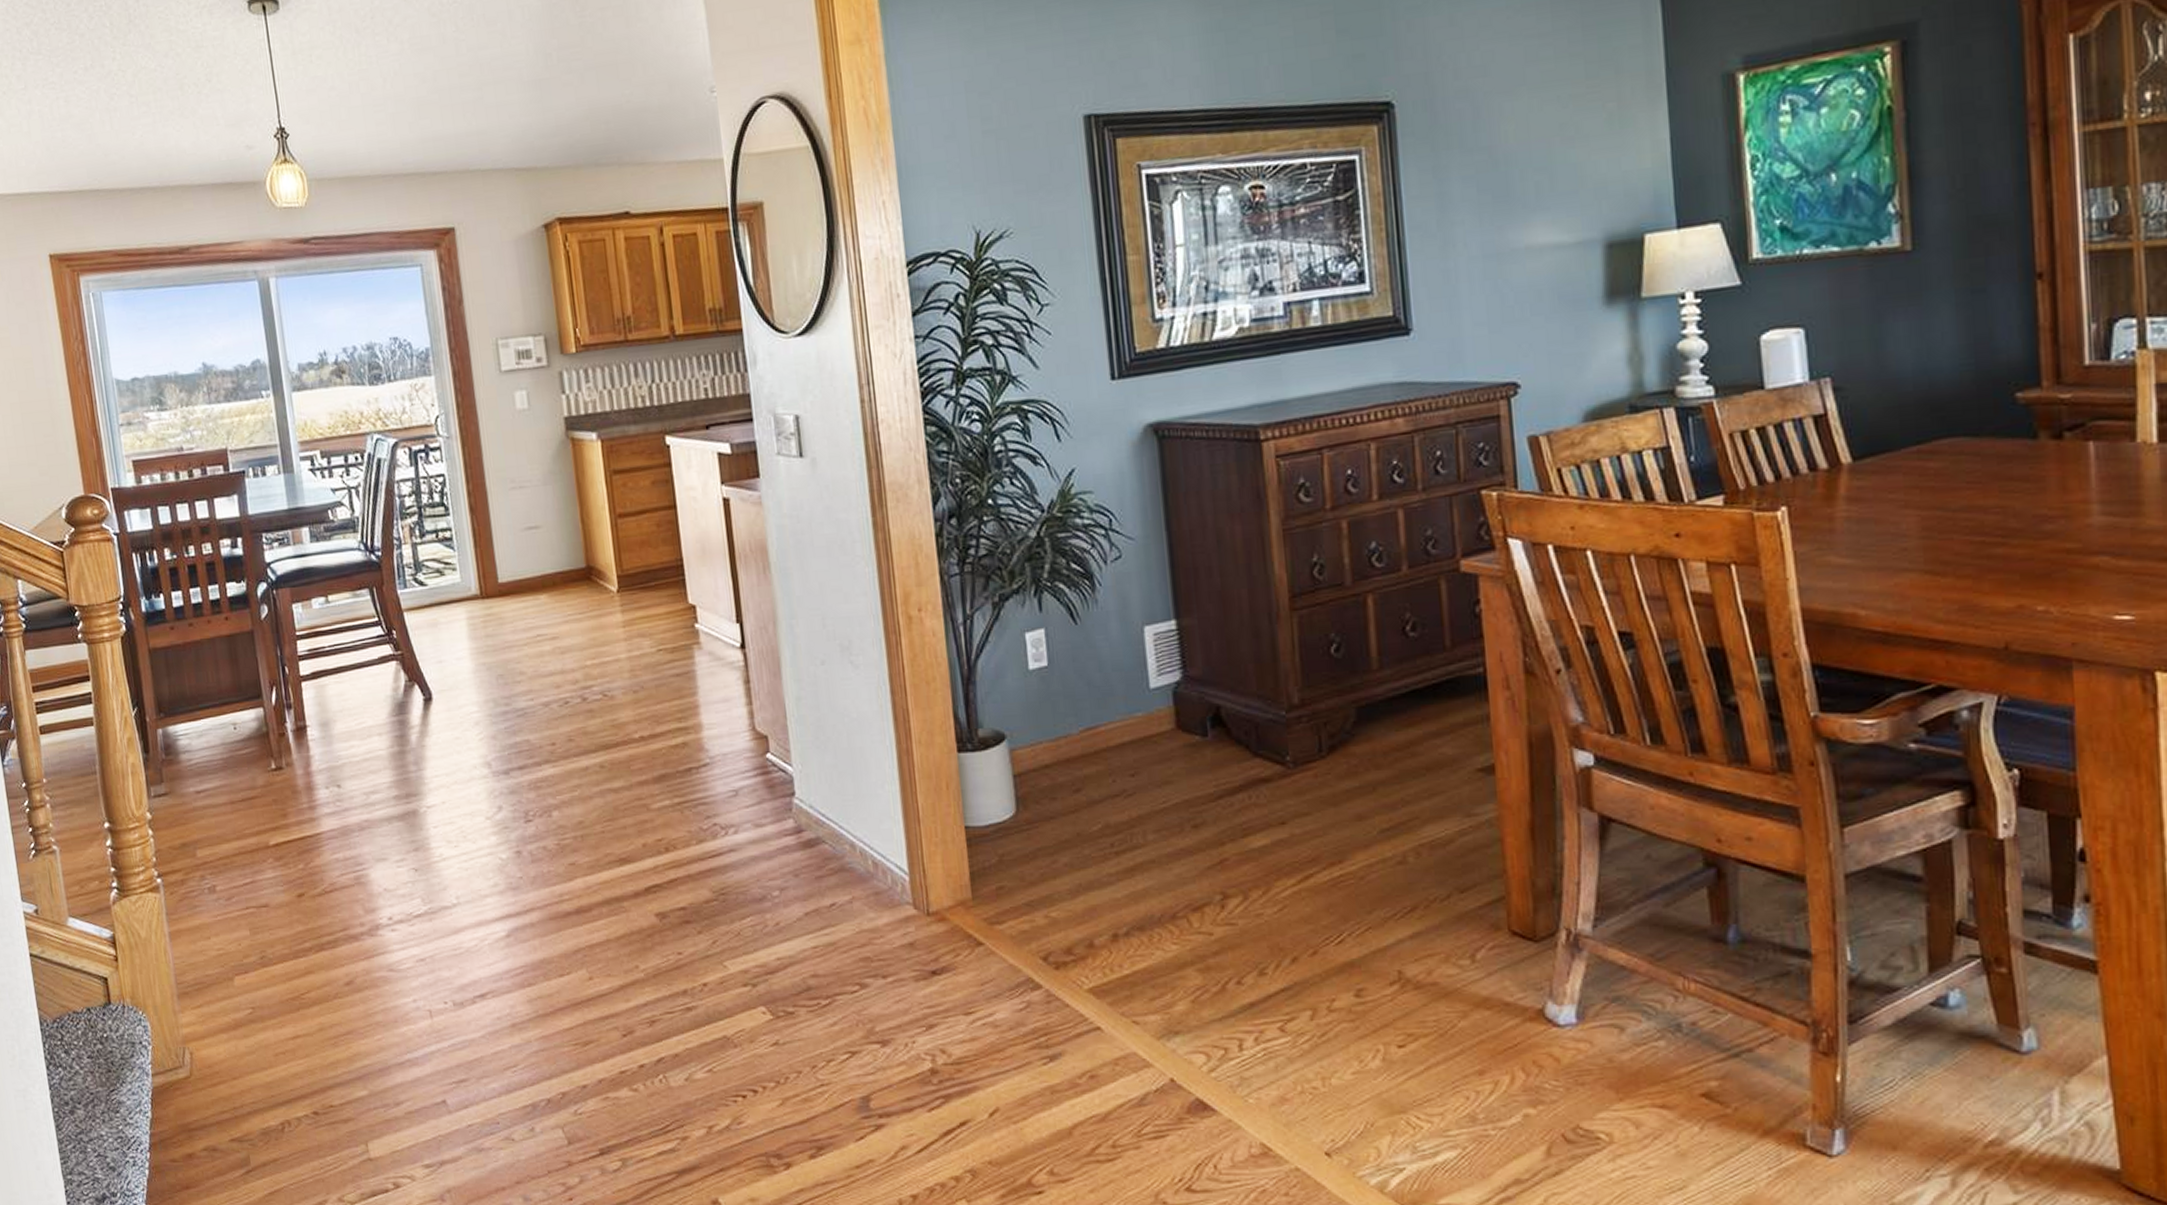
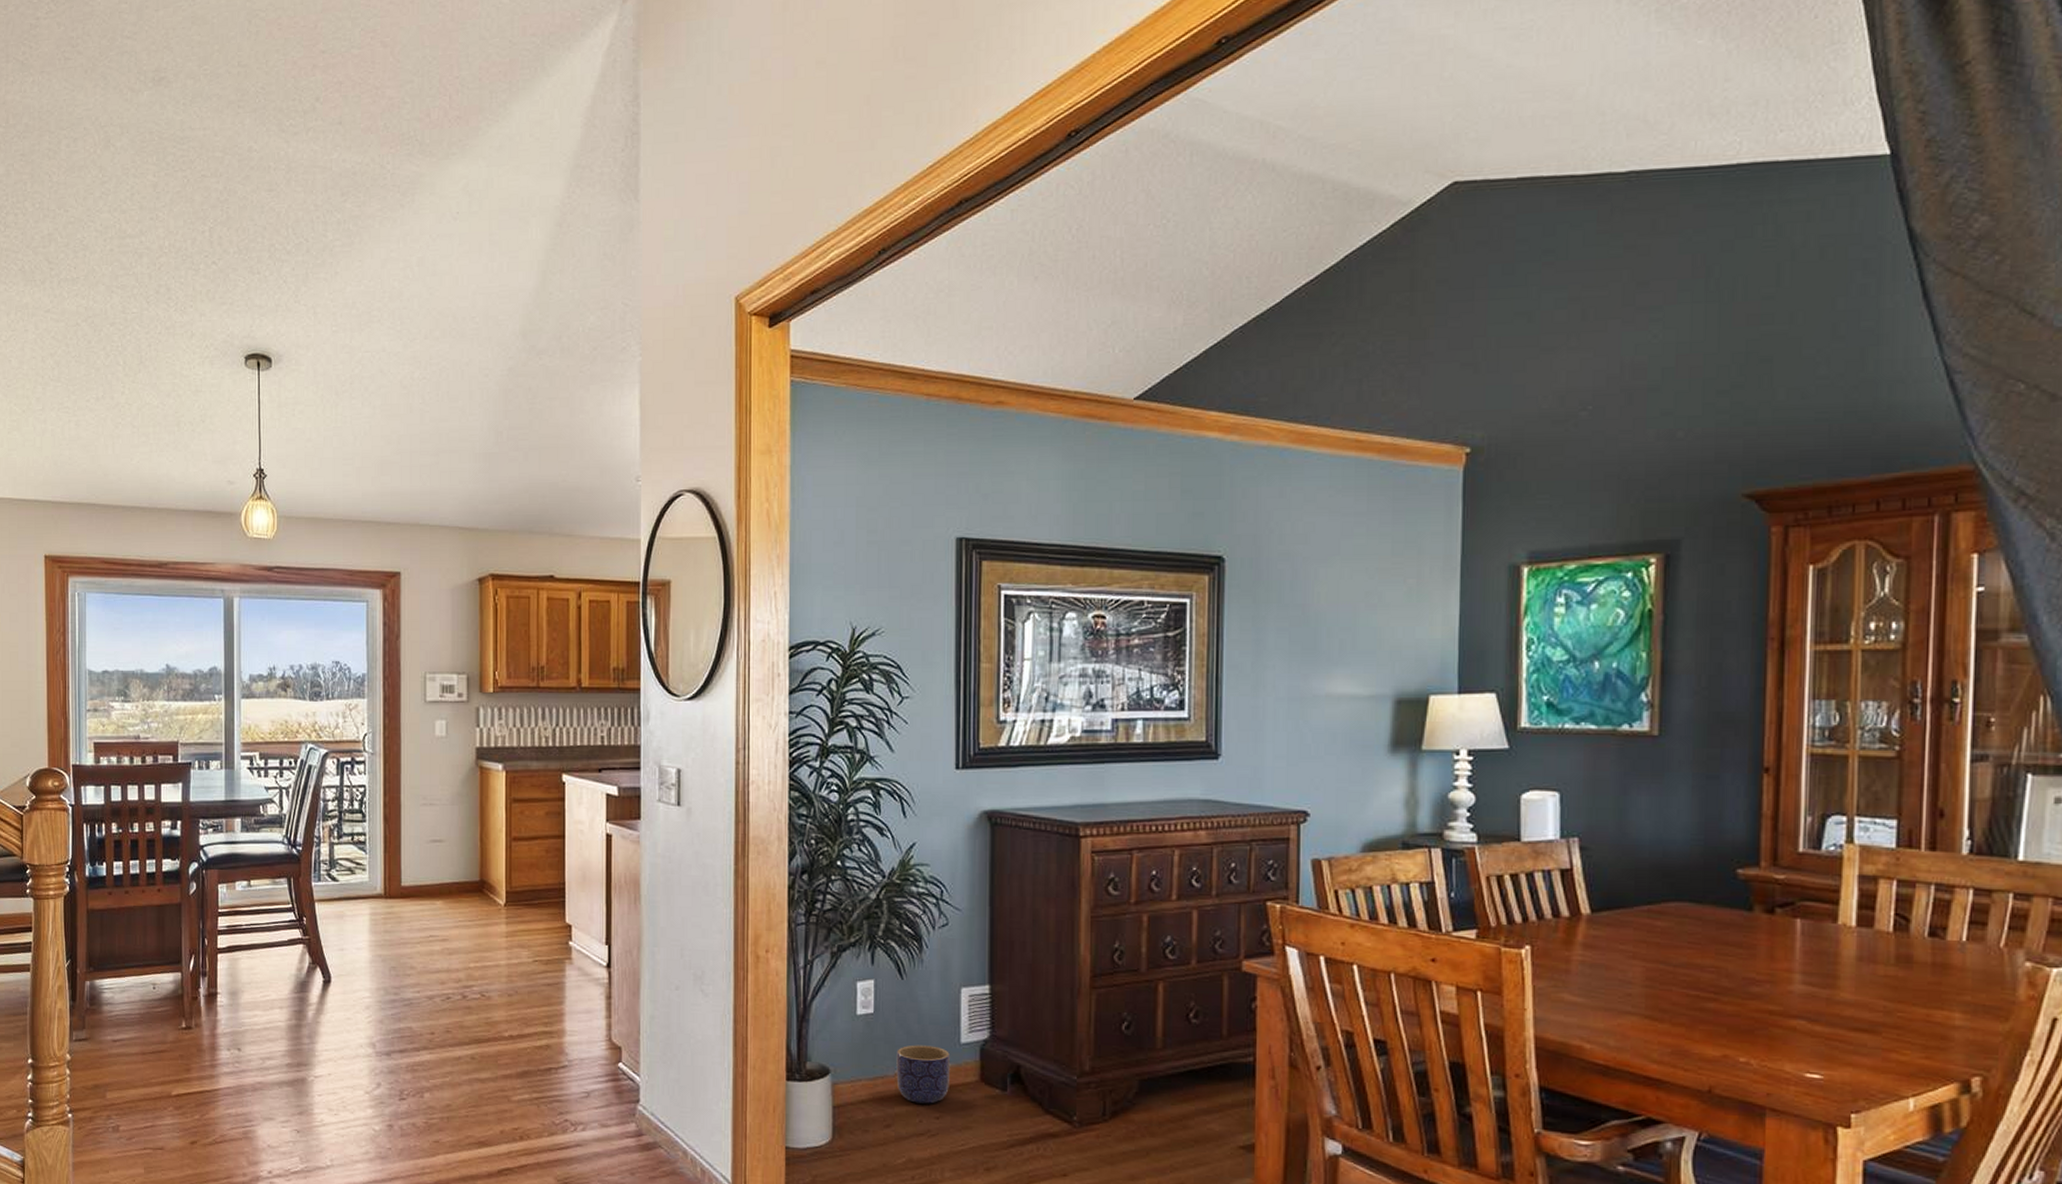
planter: none [1078,695,1142,762] -> present [896,1045,951,1104]

